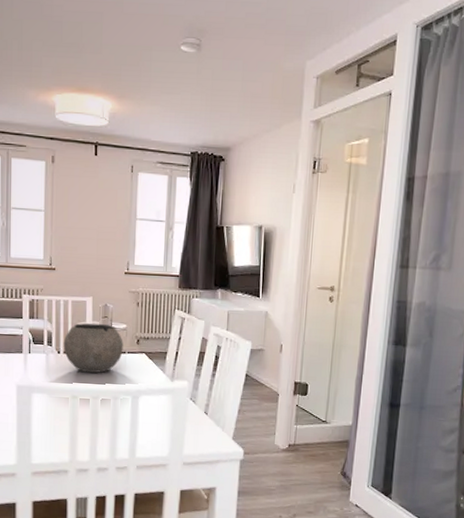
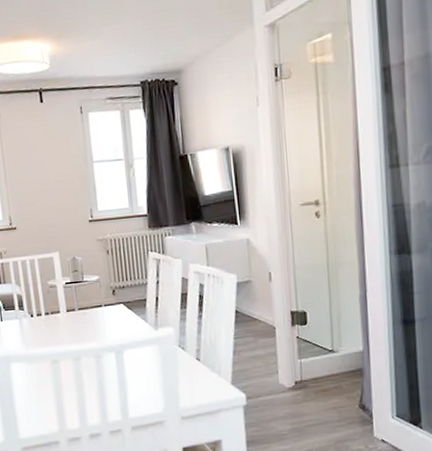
bowl: present [63,323,123,374] -> none [35,278,99,334]

